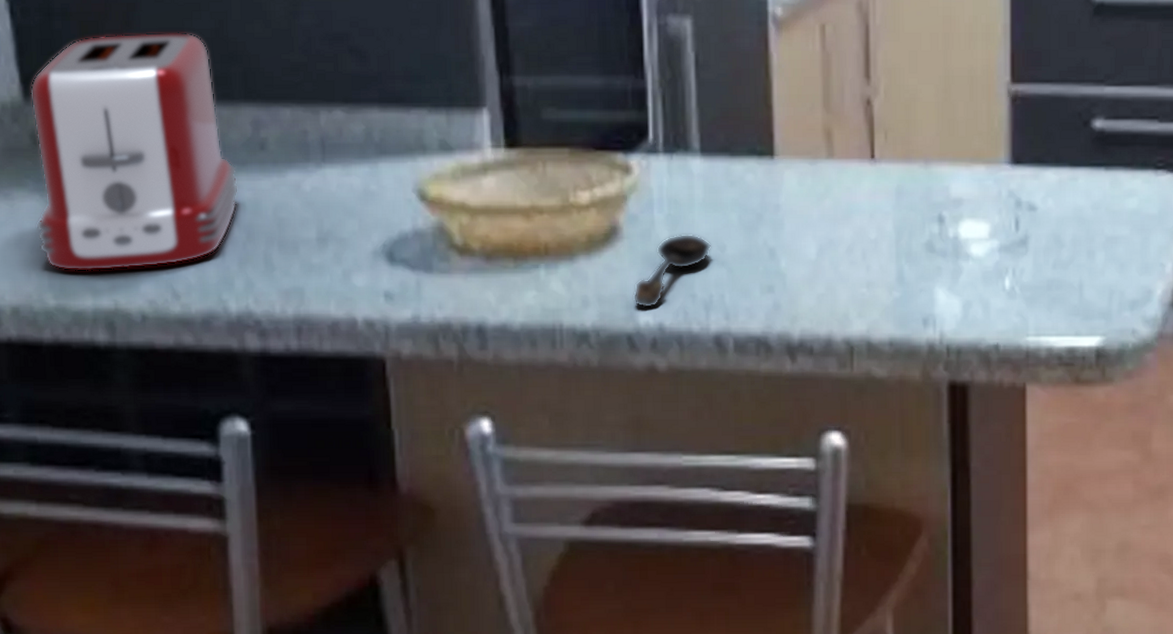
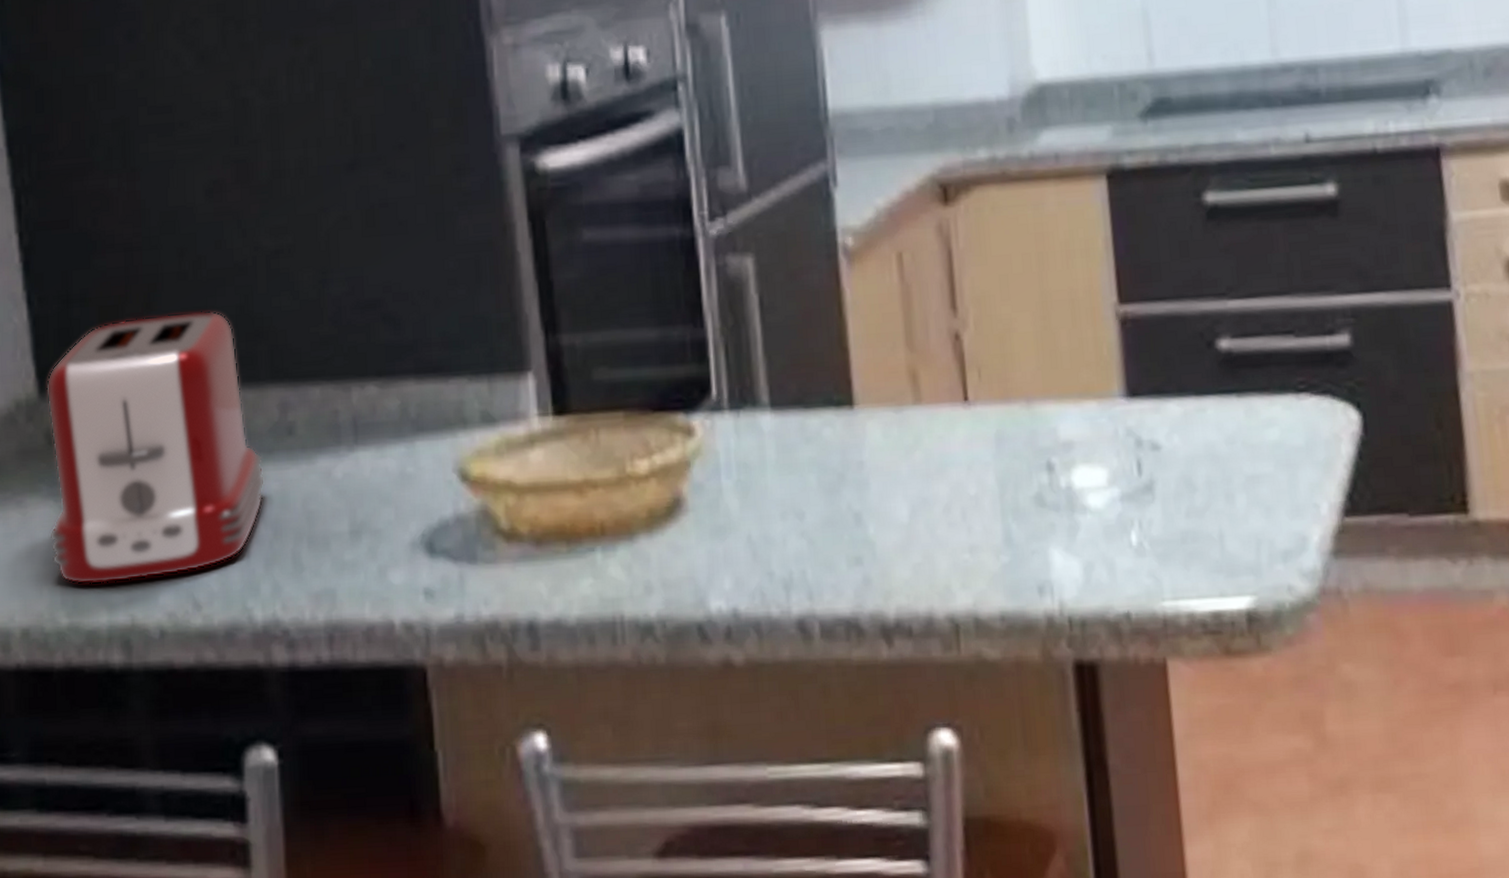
spoon: present [632,234,712,309] -> none [701,501,789,592]

